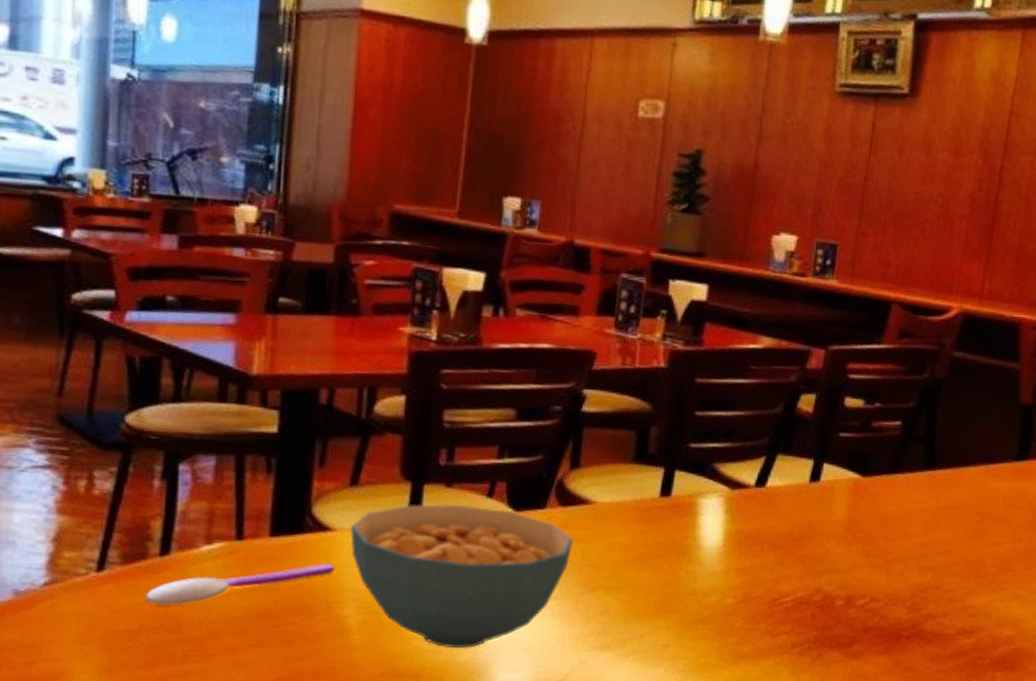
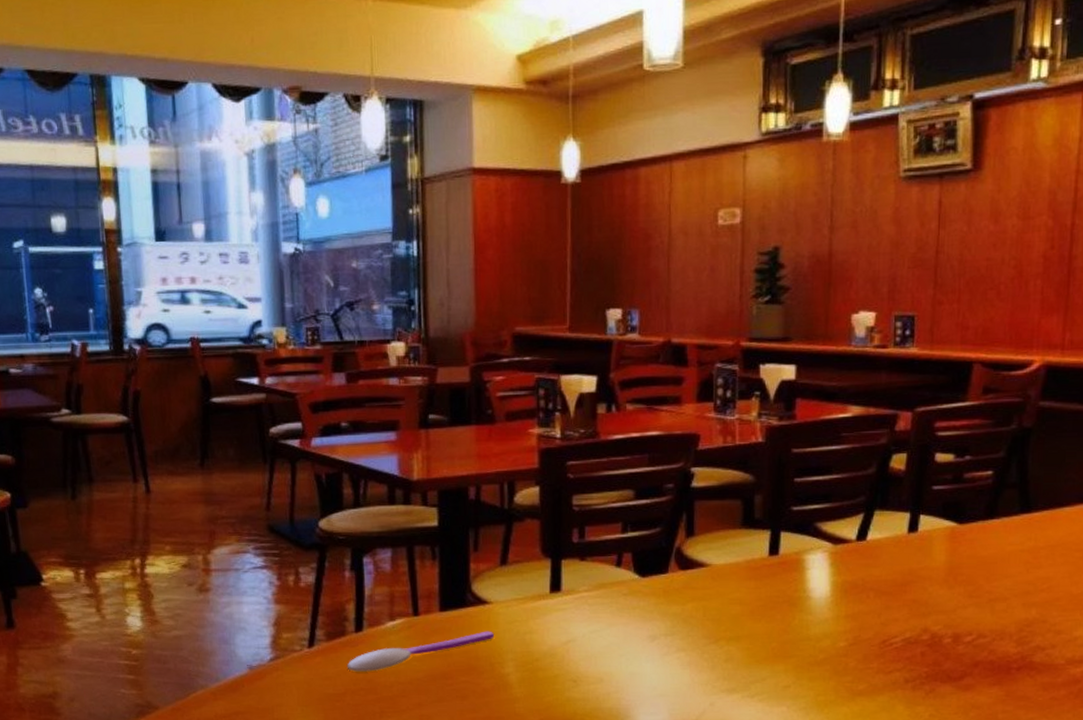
cereal bowl: present [349,504,574,649] -> none [504,574,695,697]

